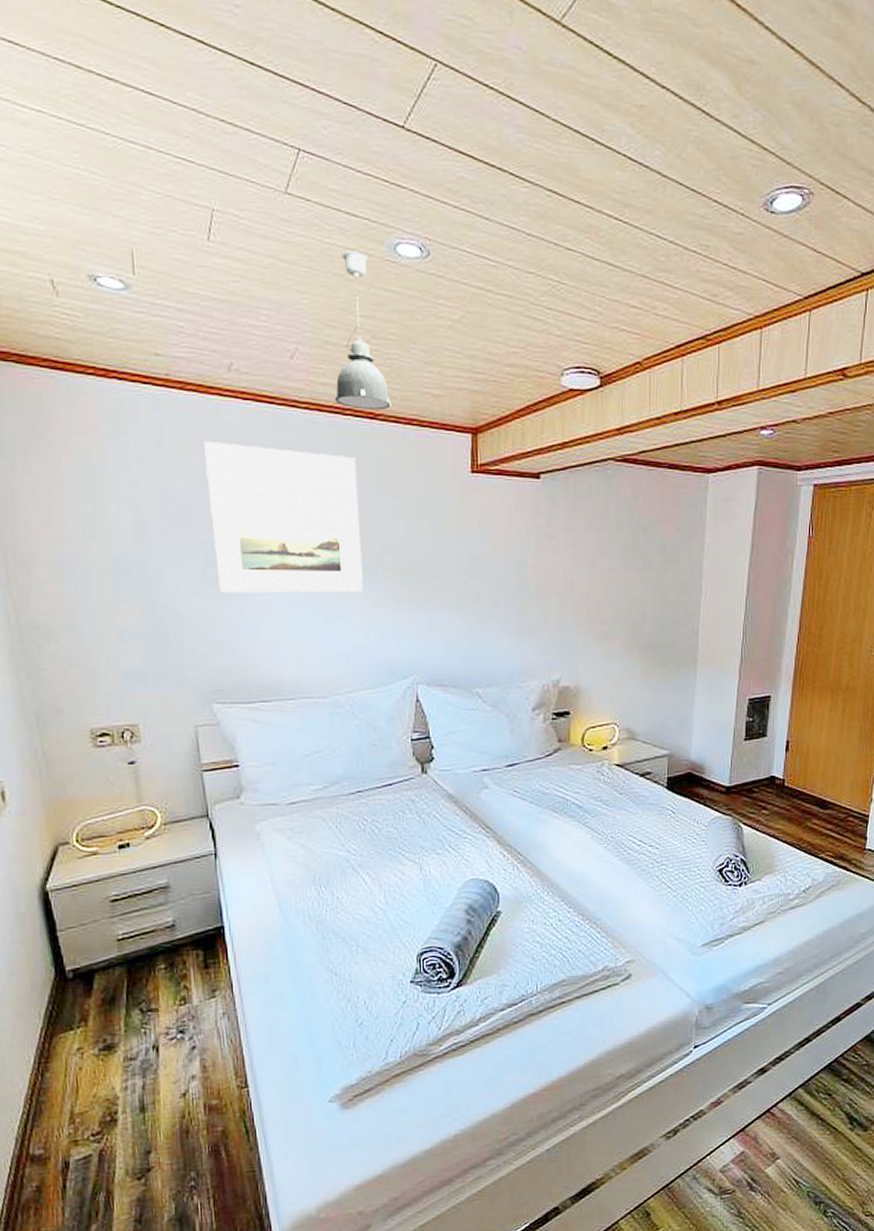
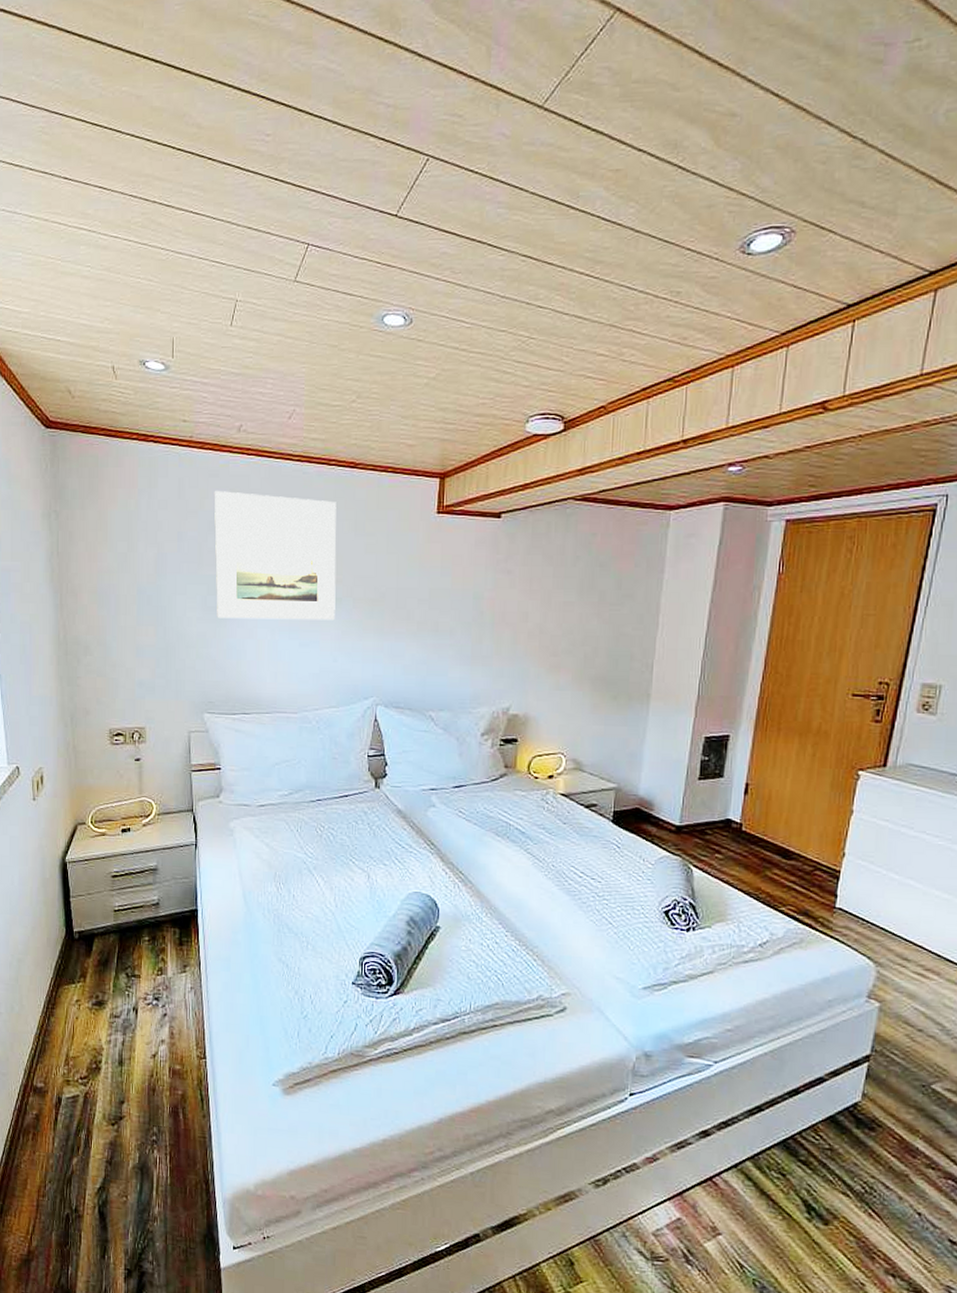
pendant light: present [334,251,391,410] -> none [322,325,370,460]

